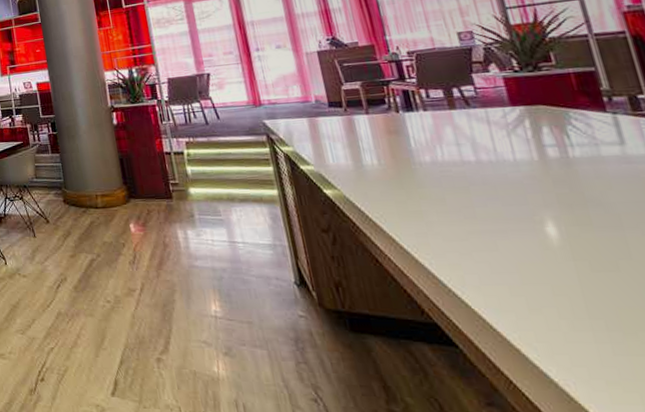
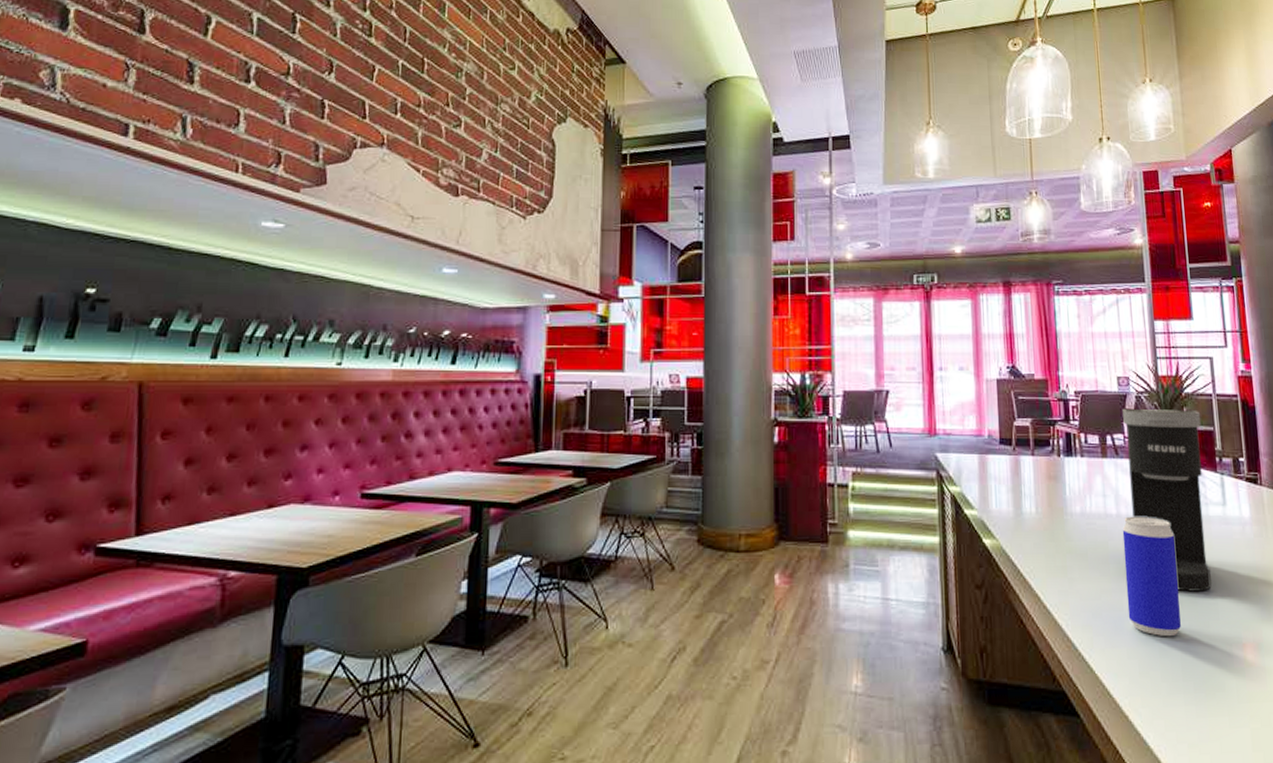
coffee maker: none [469,53,617,232] -> present [1123,408,1212,592]
beverage can: none [485,161,580,276] -> present [1122,516,1182,637]

